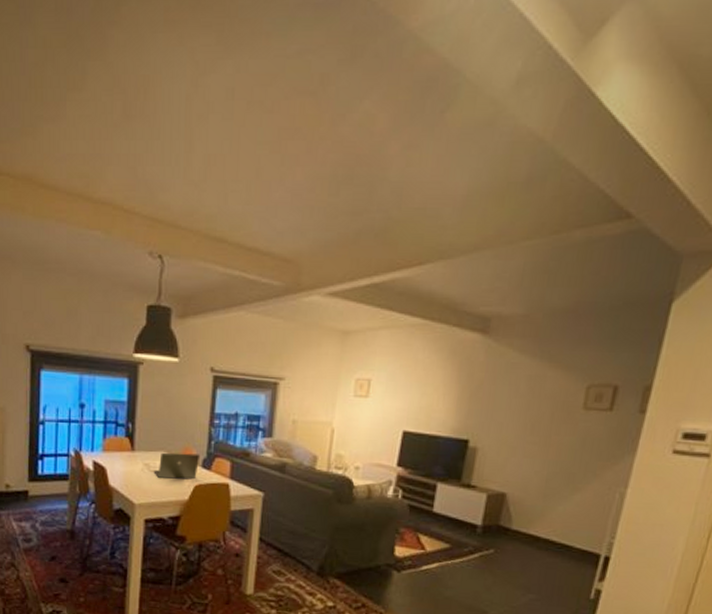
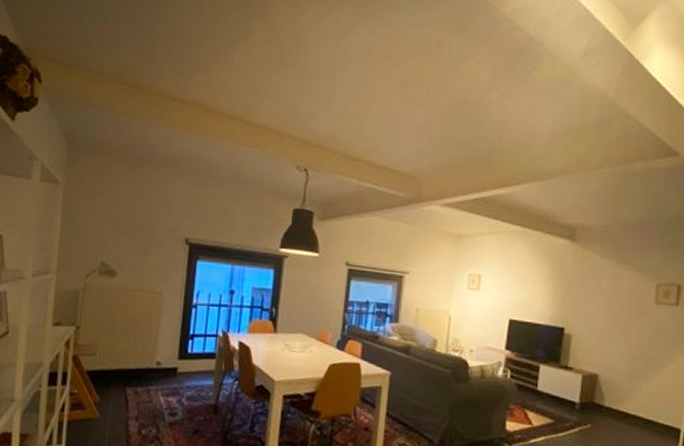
laptop: present [153,452,201,479] -> none [293,334,335,359]

